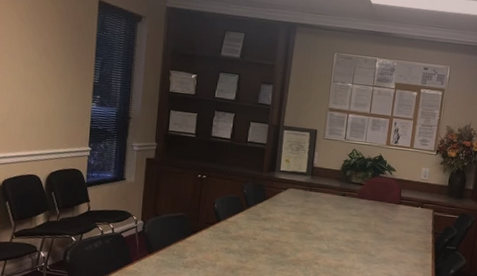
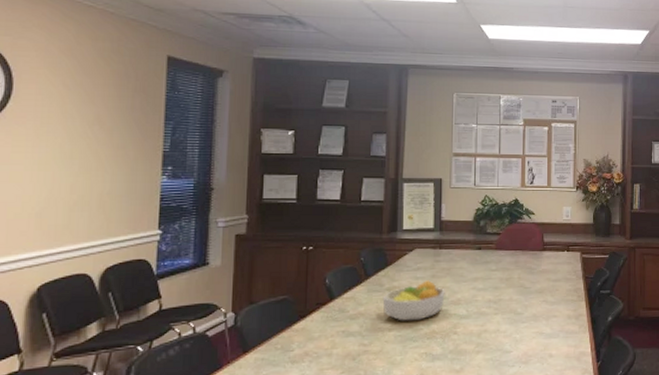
fruit bowl: none [259,216,311,249] -> present [382,280,445,321]

